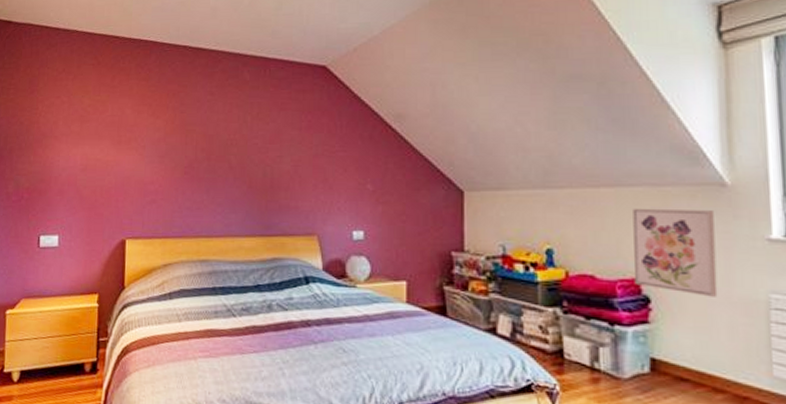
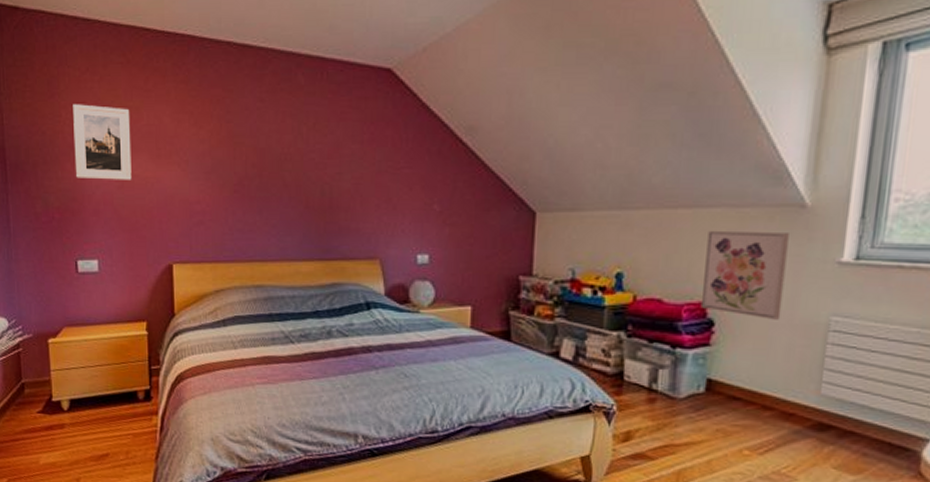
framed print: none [45,99,97,163] -> present [73,104,132,180]

